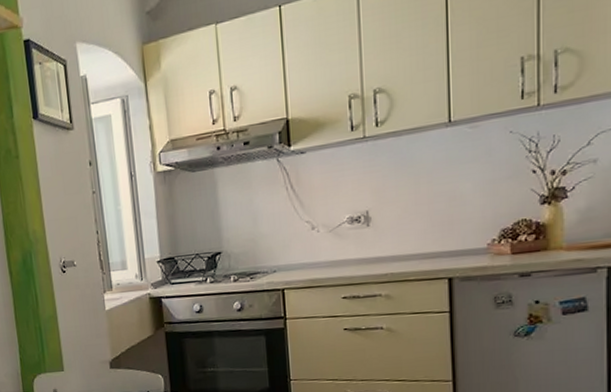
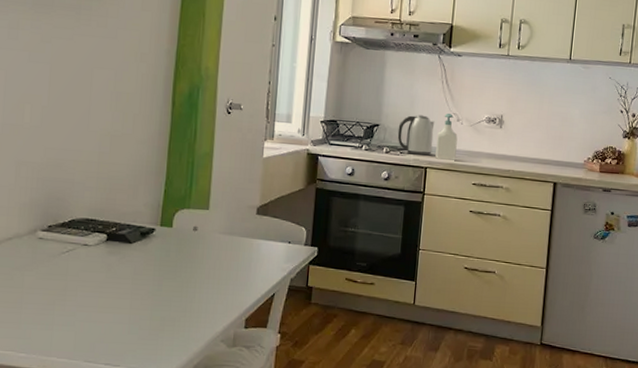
kettle: none [243,231,288,279] -> present [397,115,435,157]
soap bottle: none [290,222,317,278] -> present [435,113,458,161]

